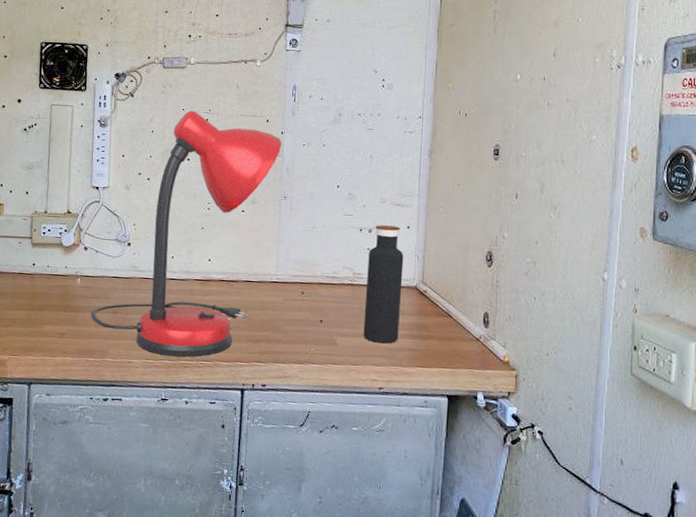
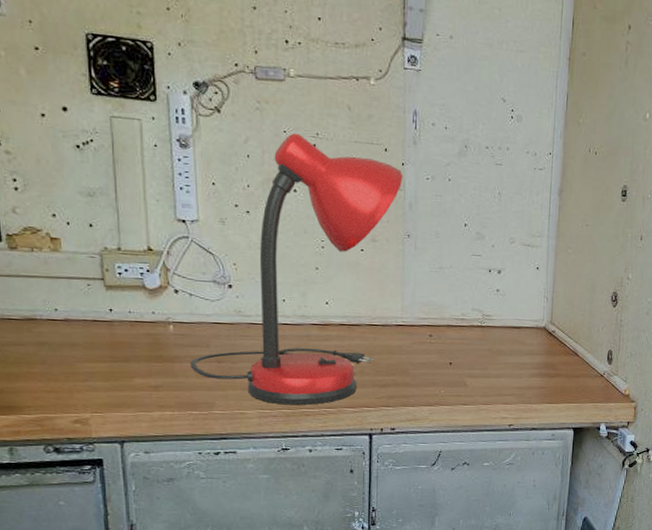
water bottle: present [363,225,404,344] -> none [493,266,533,383]

